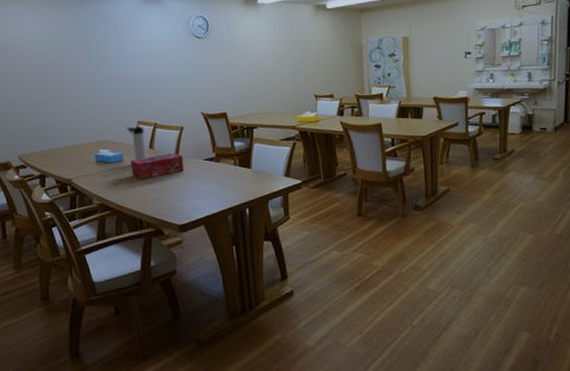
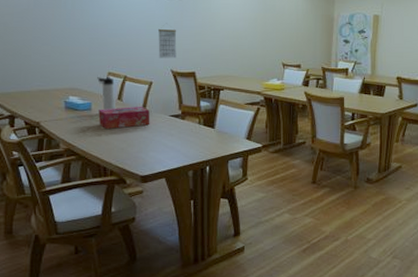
calendar: none [185,72,206,102] -> present [158,28,177,59]

